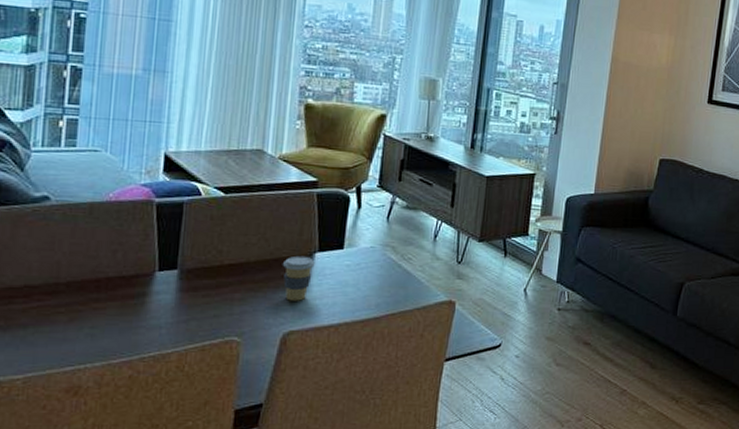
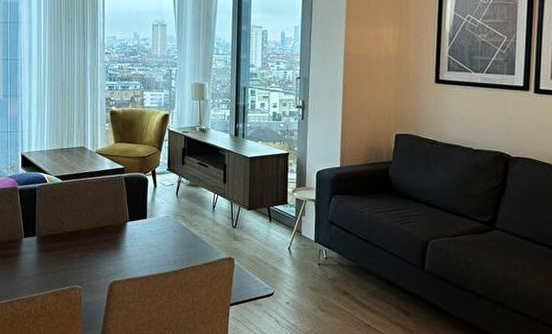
coffee cup: present [283,255,315,301] -> none [106,224,127,259]

